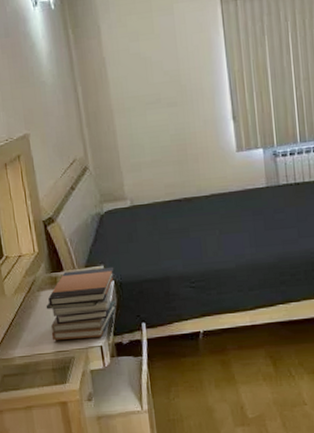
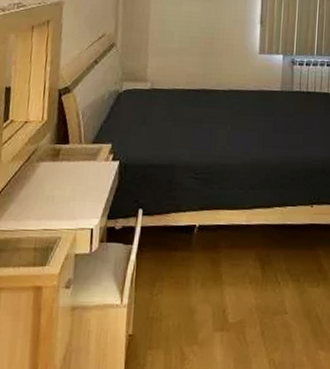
book stack: present [46,266,116,340] -> none [41,145,122,219]

